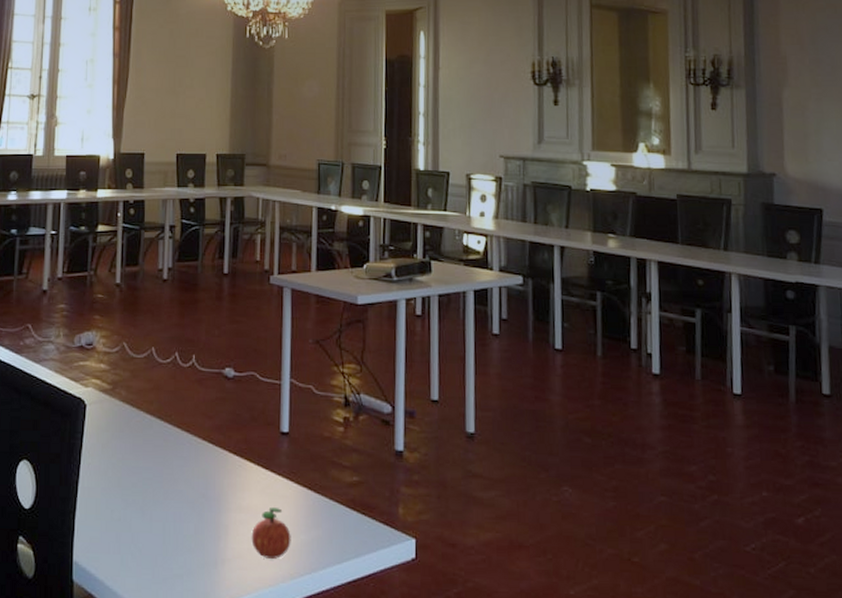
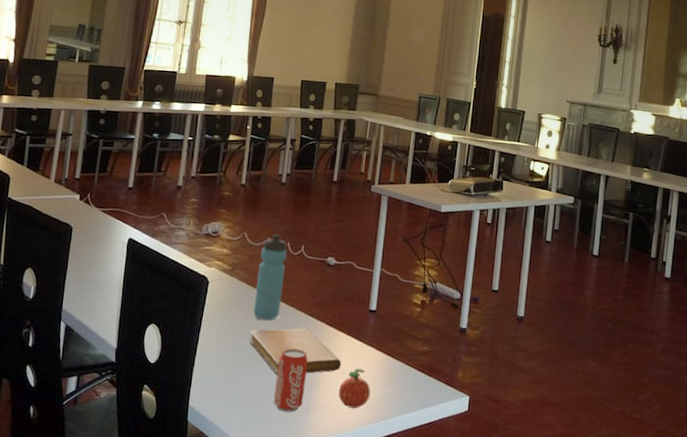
notebook: none [138,458,252,519] -> present [249,328,342,375]
water bottle: none [141,343,177,450] -> present [253,234,288,320]
beverage can: none [173,484,211,566] -> present [273,348,308,412]

